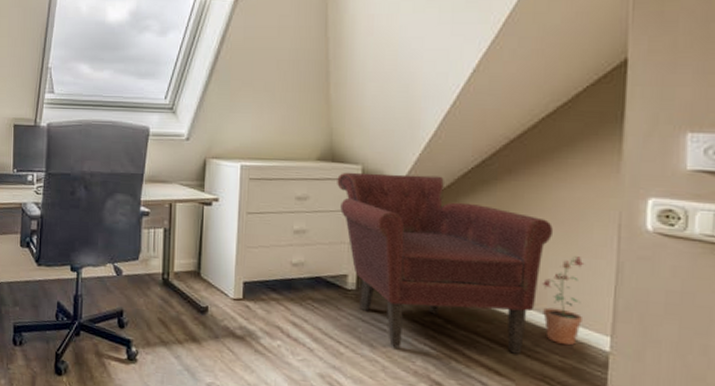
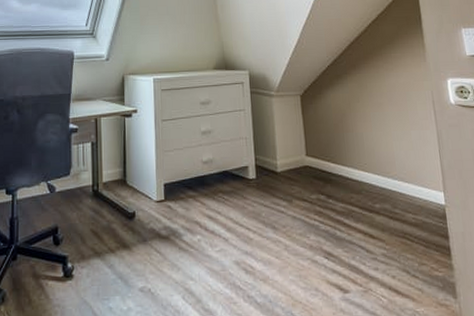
leather: present [337,172,553,354] -> none [231,75,391,227]
potted plant: present [543,256,585,346] -> none [391,129,423,204]

